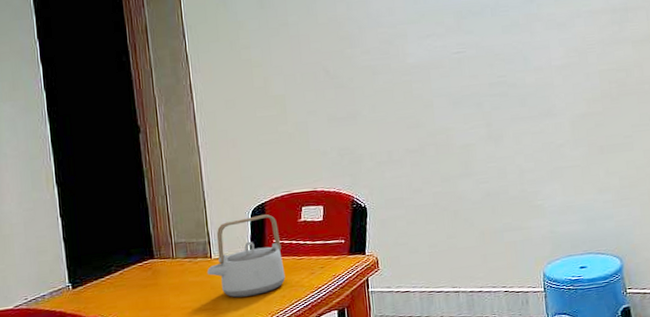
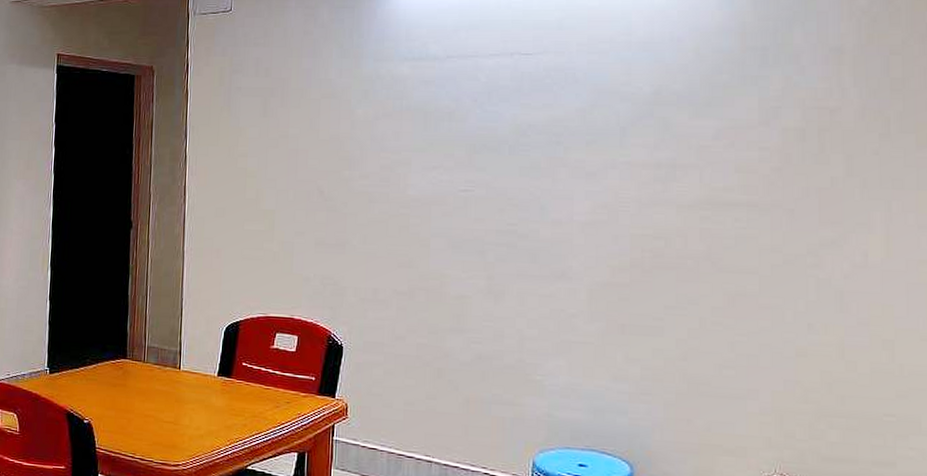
teapot: present [206,214,286,298] -> none [173,333,250,418]

